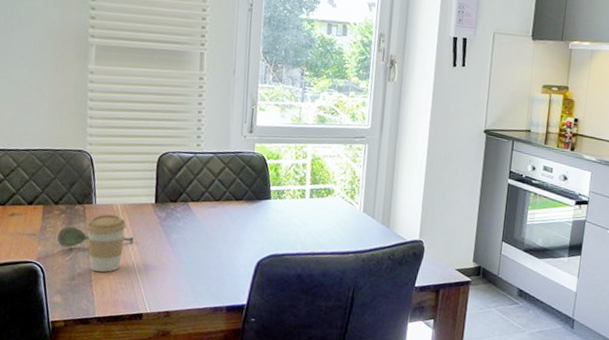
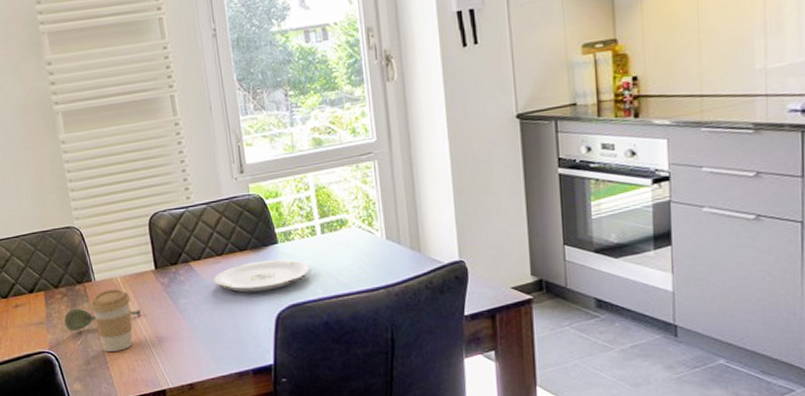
plate: none [207,211,294,239] -> present [213,259,310,293]

